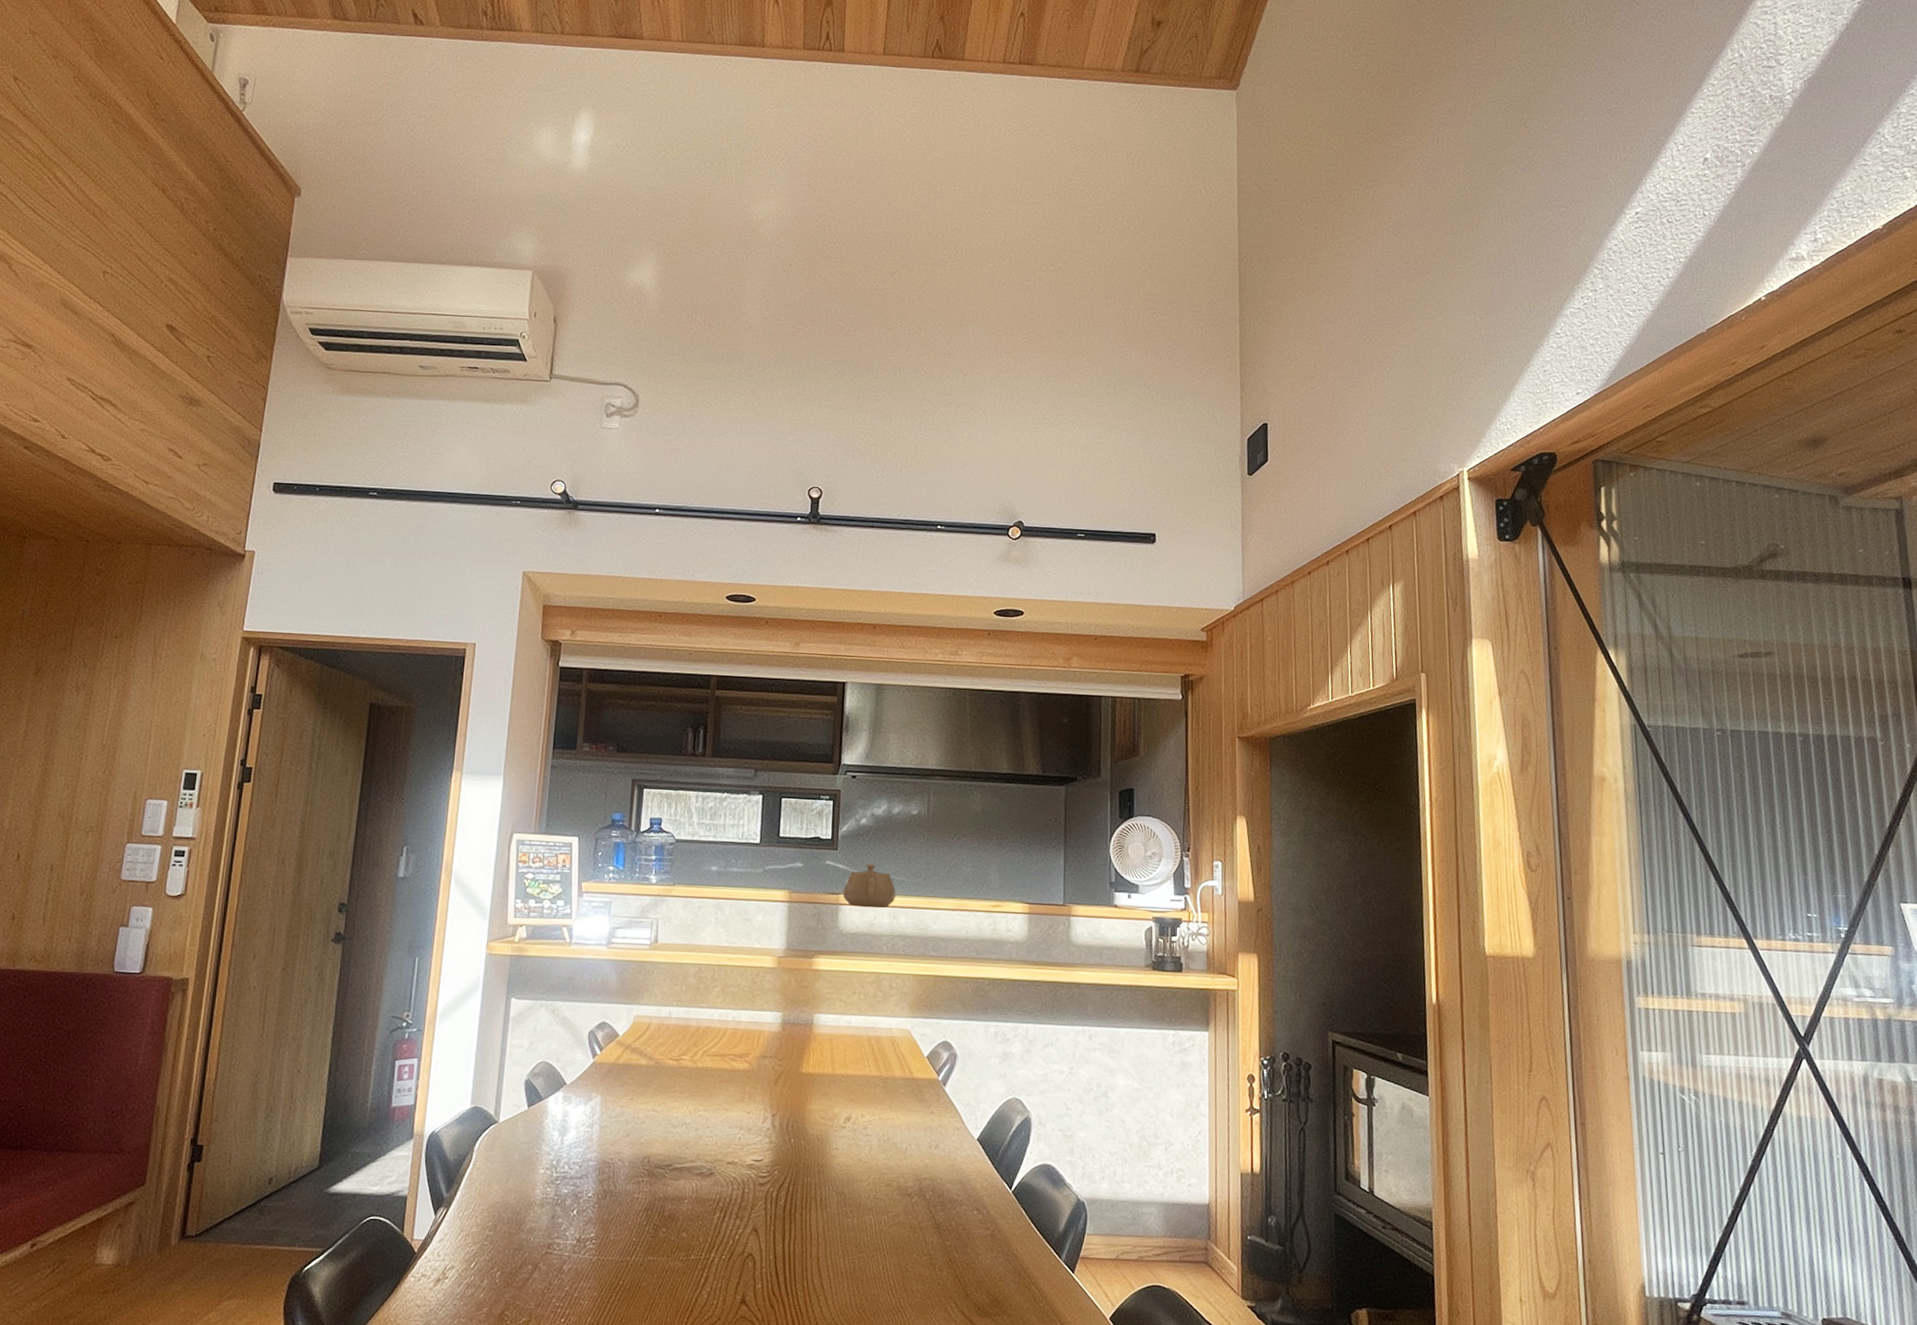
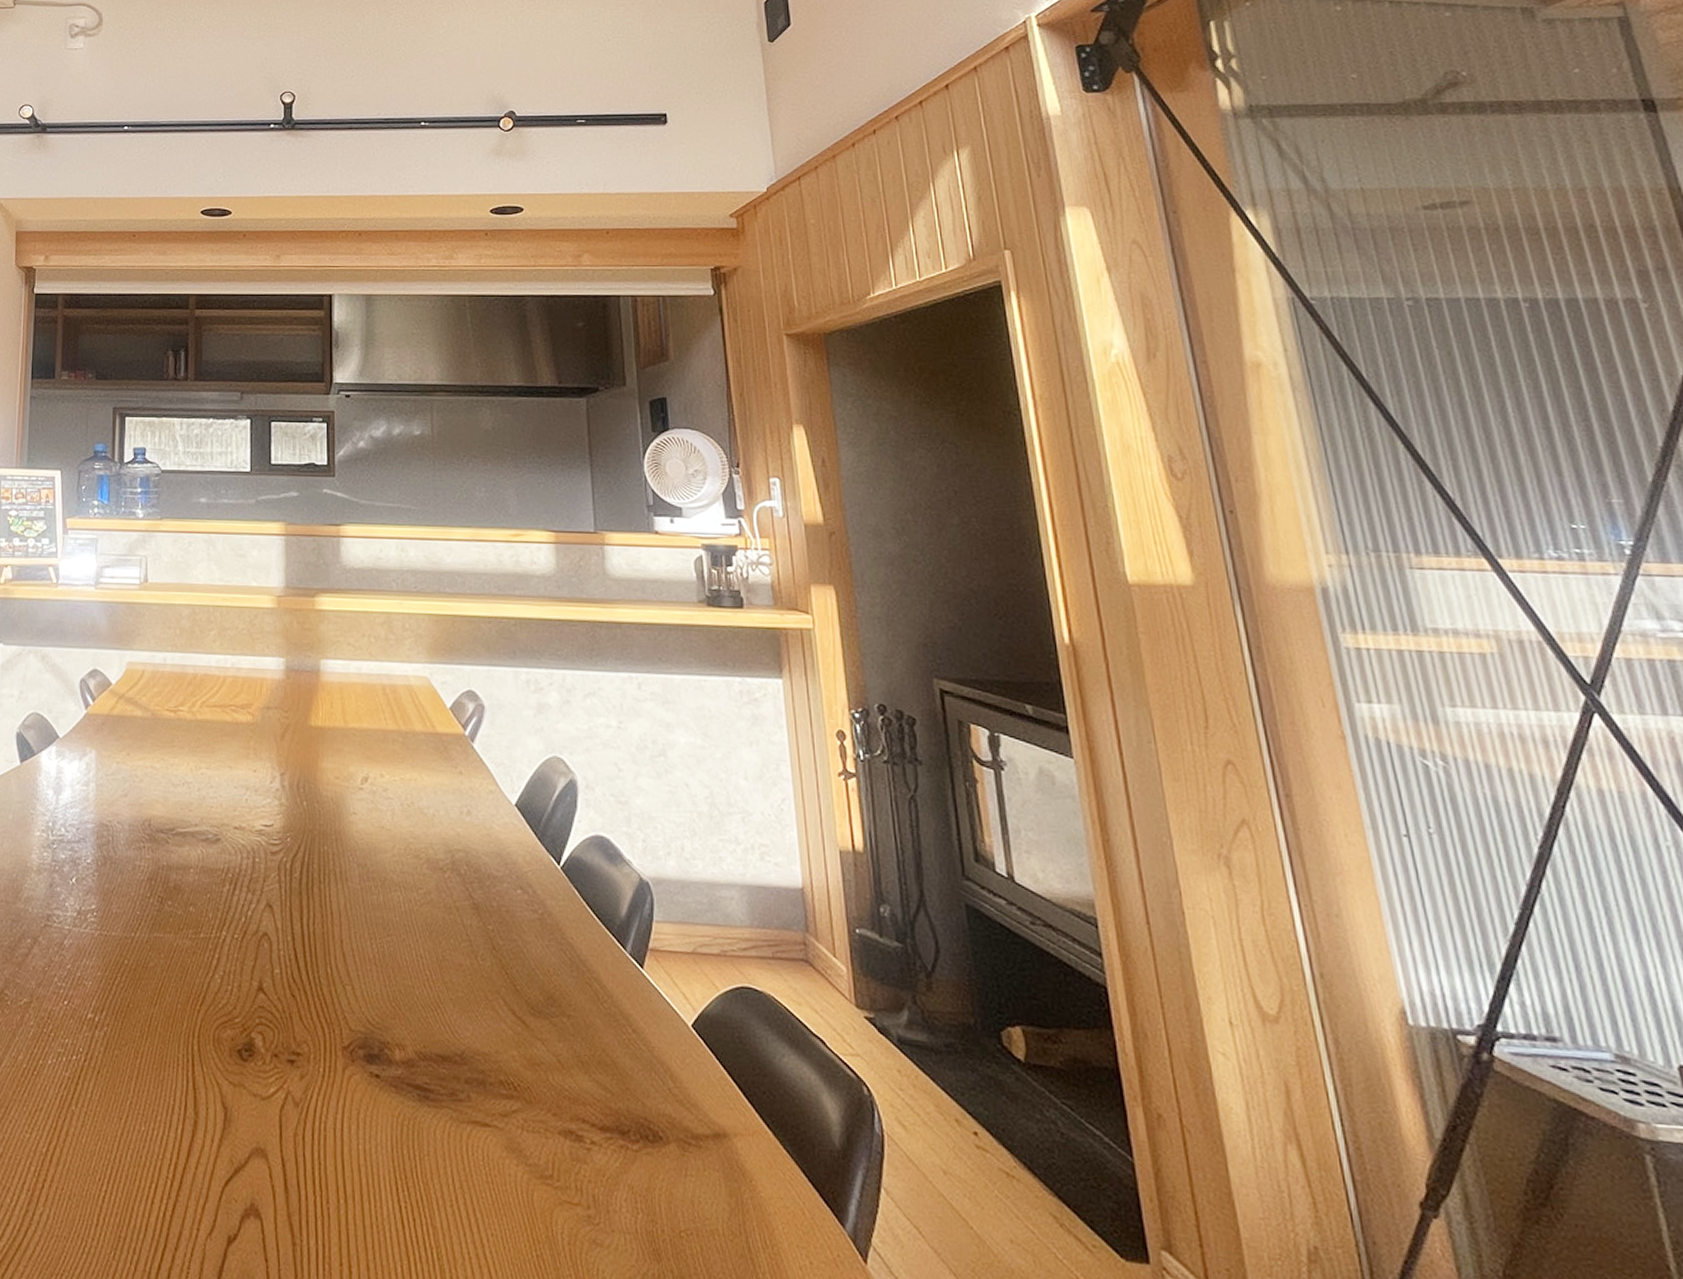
teapot: present [842,863,897,909] -> none [343,491,403,540]

